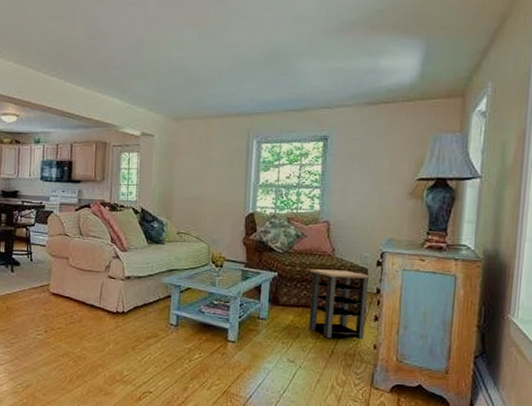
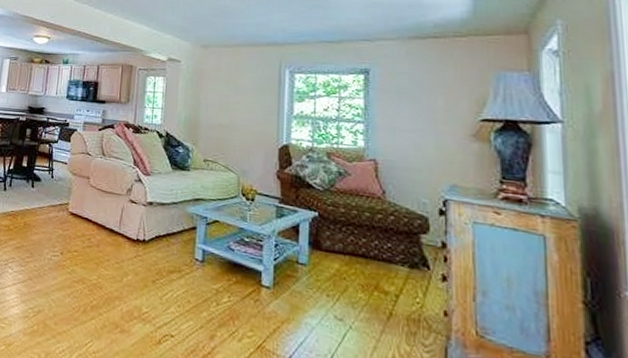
side table: present [308,269,371,340] -> none [356,211,433,303]

